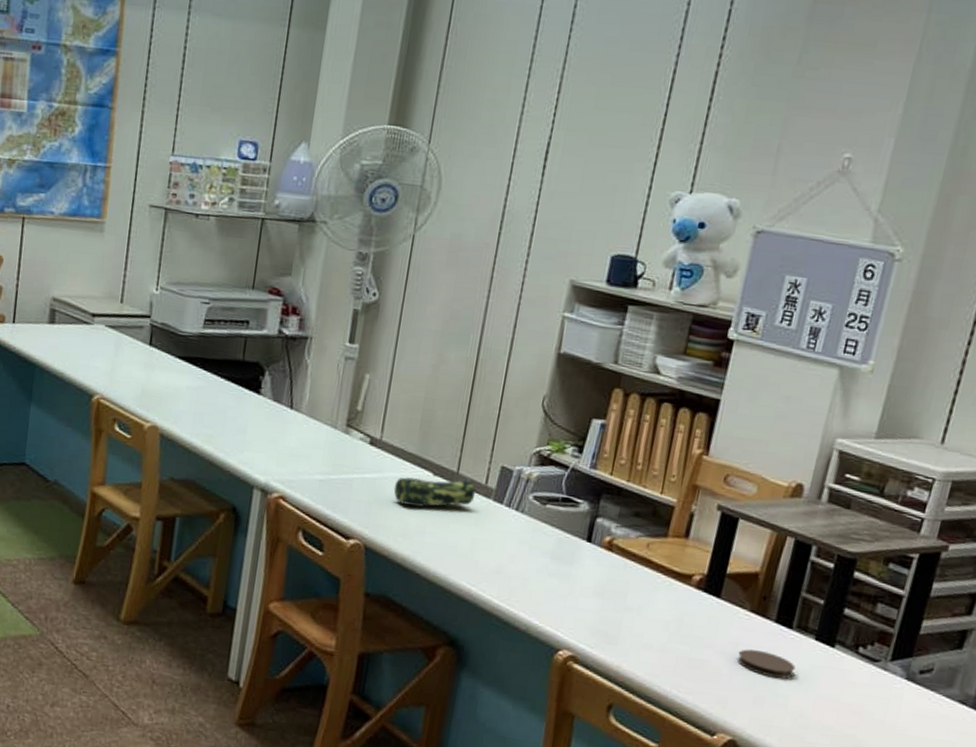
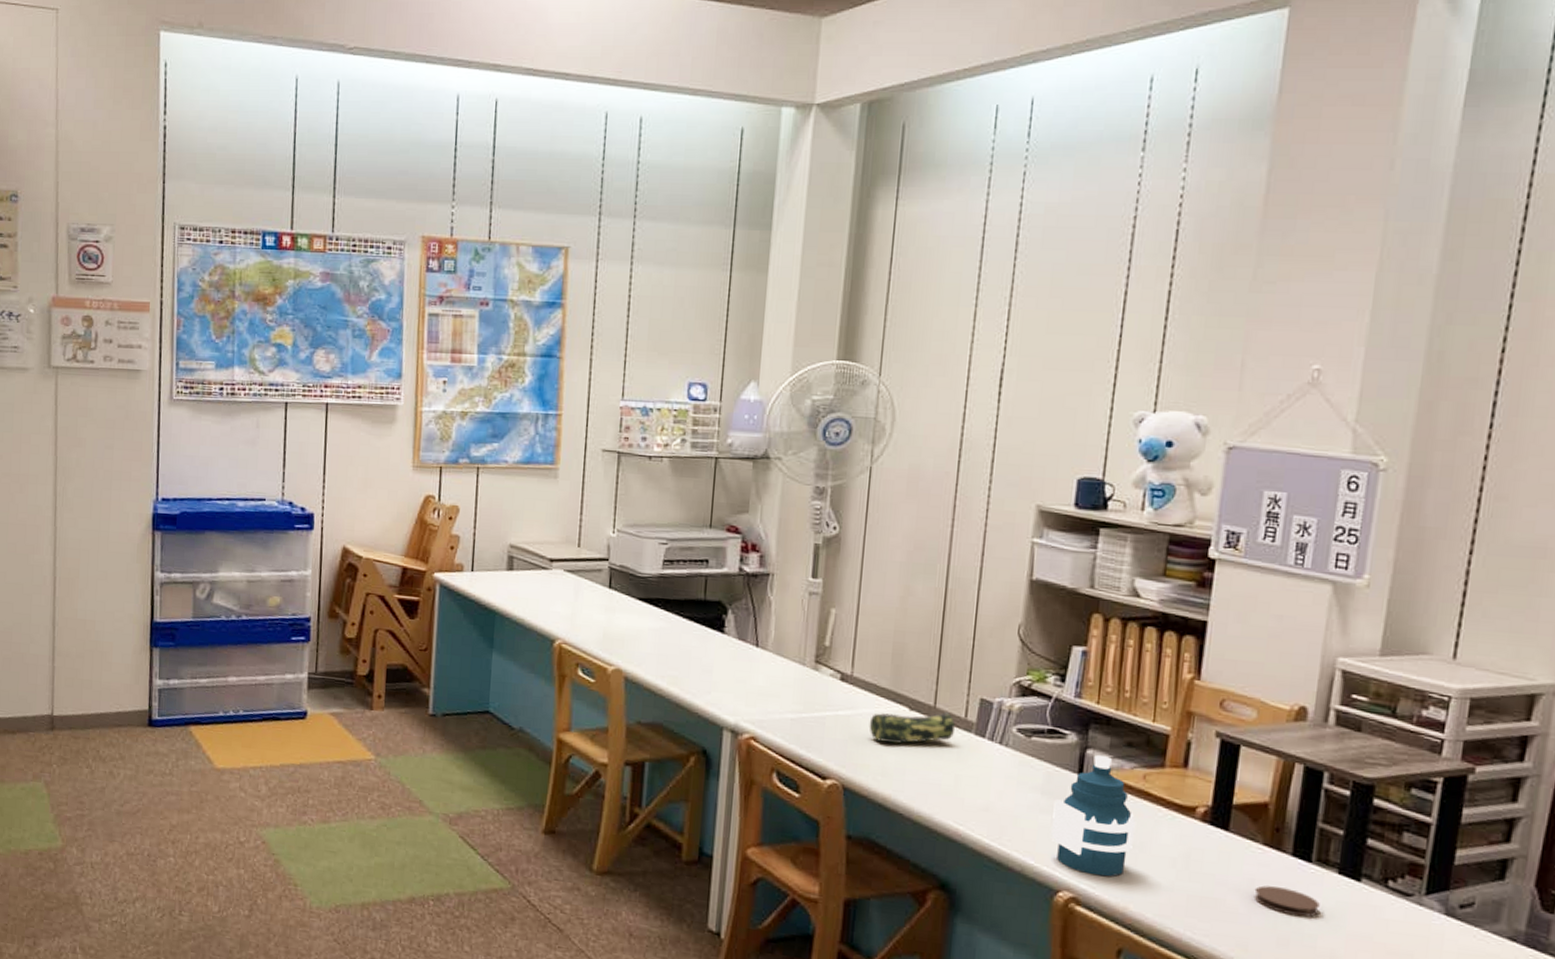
water bottle: none [556,523,637,638] -> present [1051,754,1136,877]

